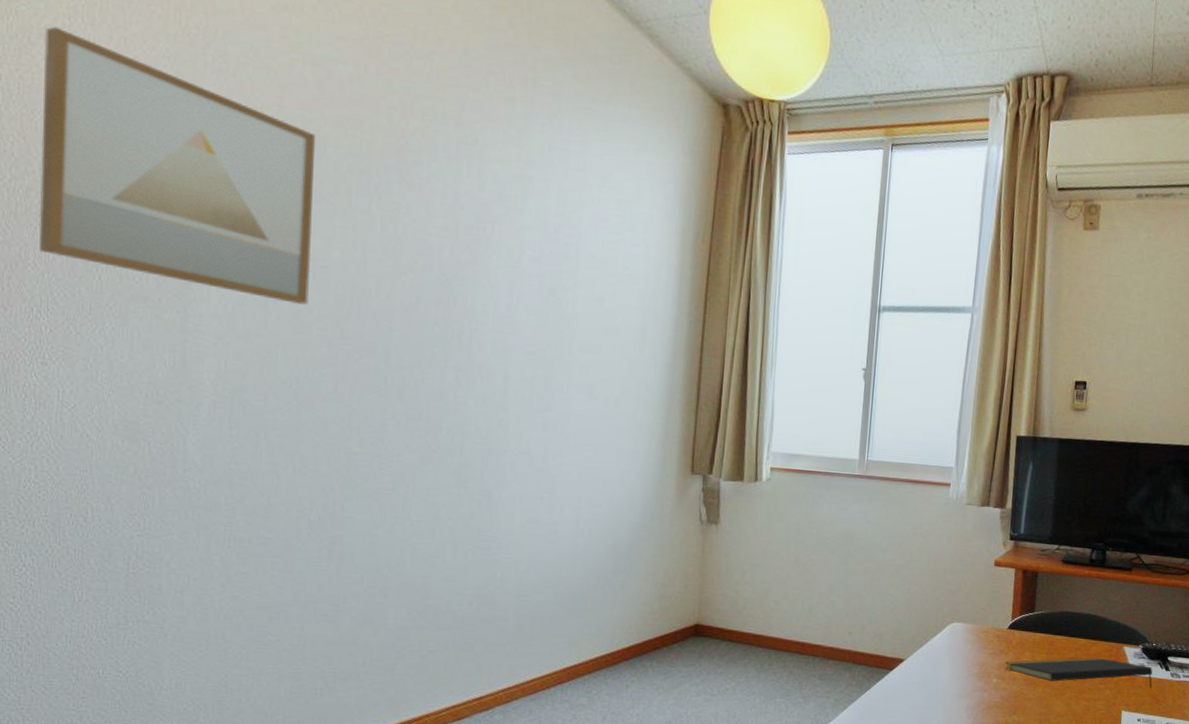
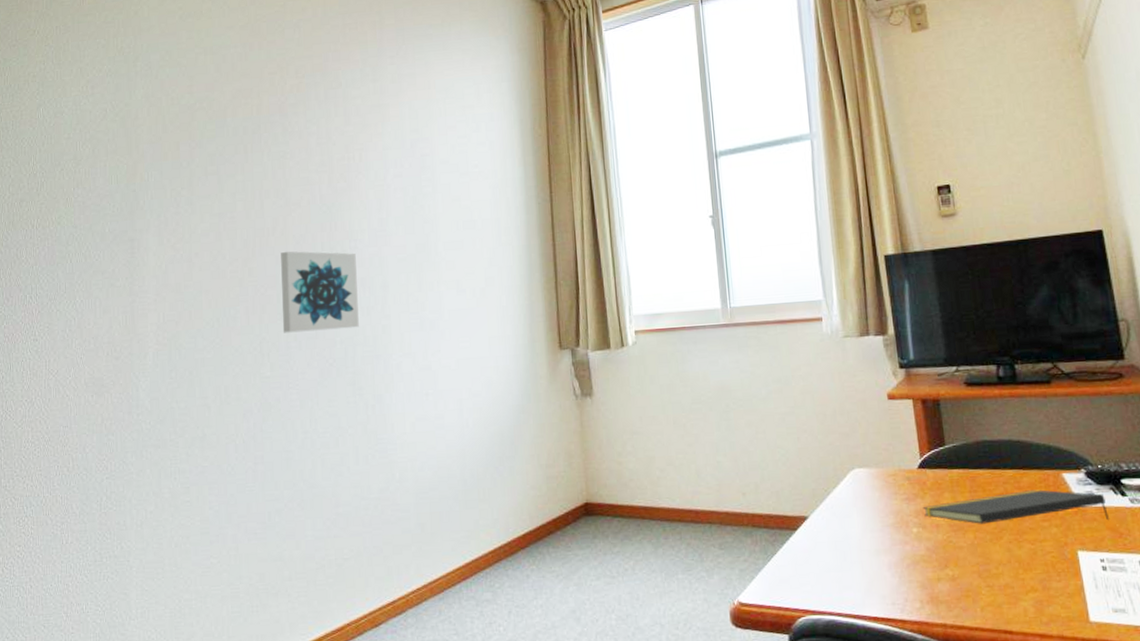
wall art: present [38,26,316,305] -> none [28,72,222,254]
wall art: none [378,318,476,417] -> present [281,251,359,333]

